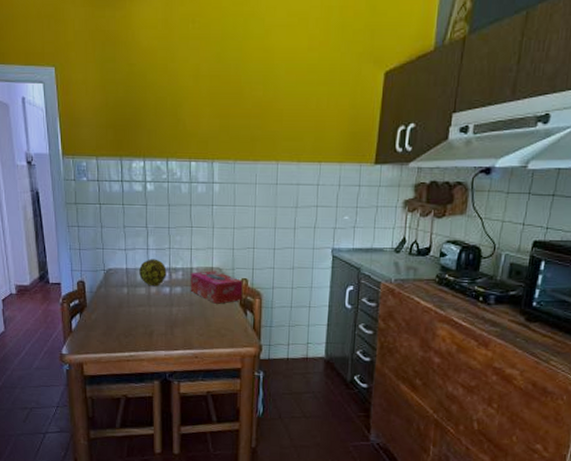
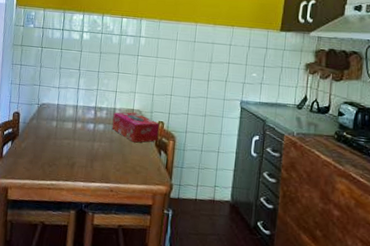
decorative ball: present [139,259,167,287] -> none [68,97,93,123]

